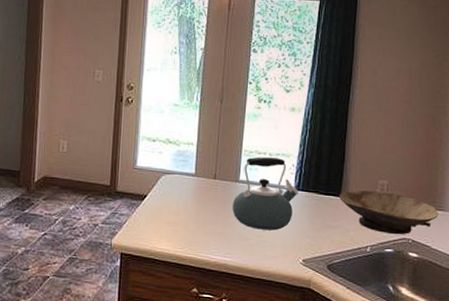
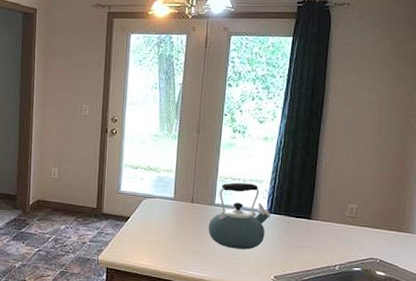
bowl: present [338,190,438,234] -> none [309,213,406,255]

